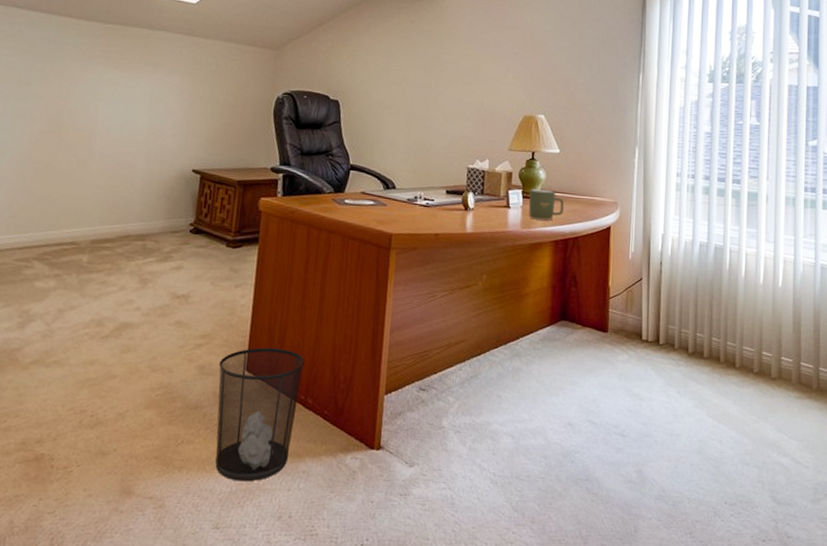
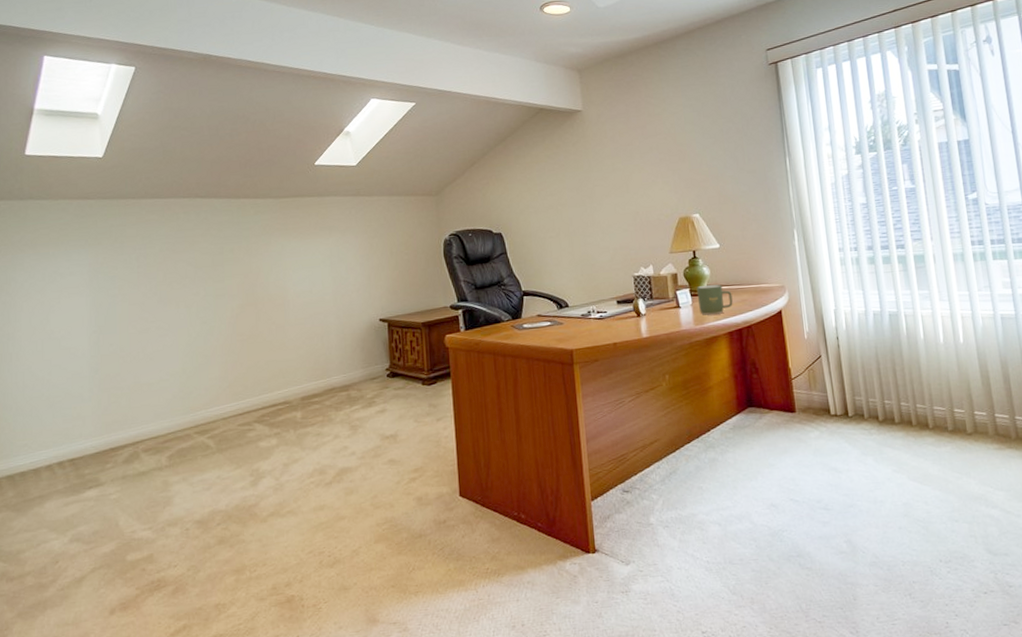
waste bin: present [215,347,305,482] -> none [434,471,513,599]

